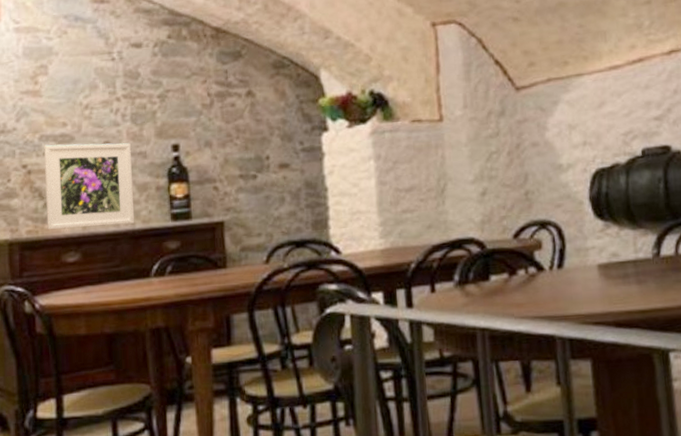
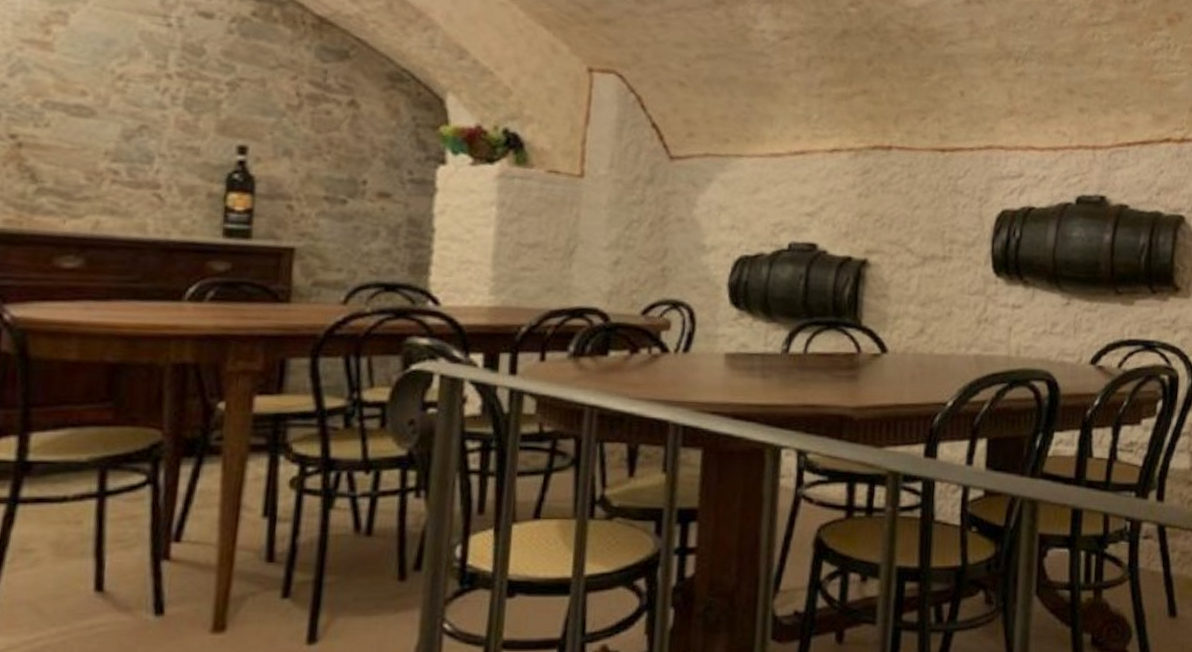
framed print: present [44,143,135,230] -> none [37,114,179,233]

